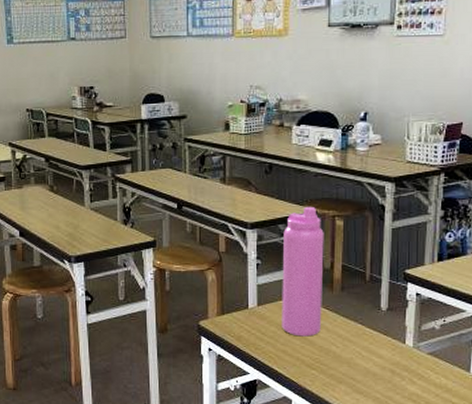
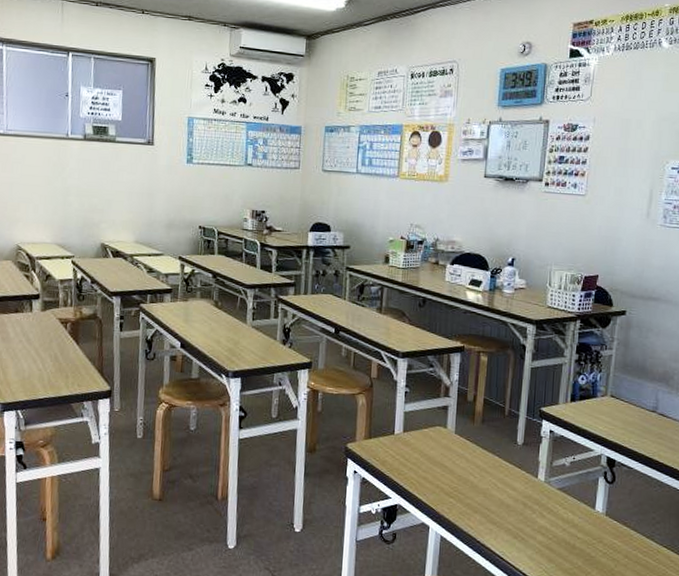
water bottle: present [282,207,324,337] -> none [424,341,469,466]

